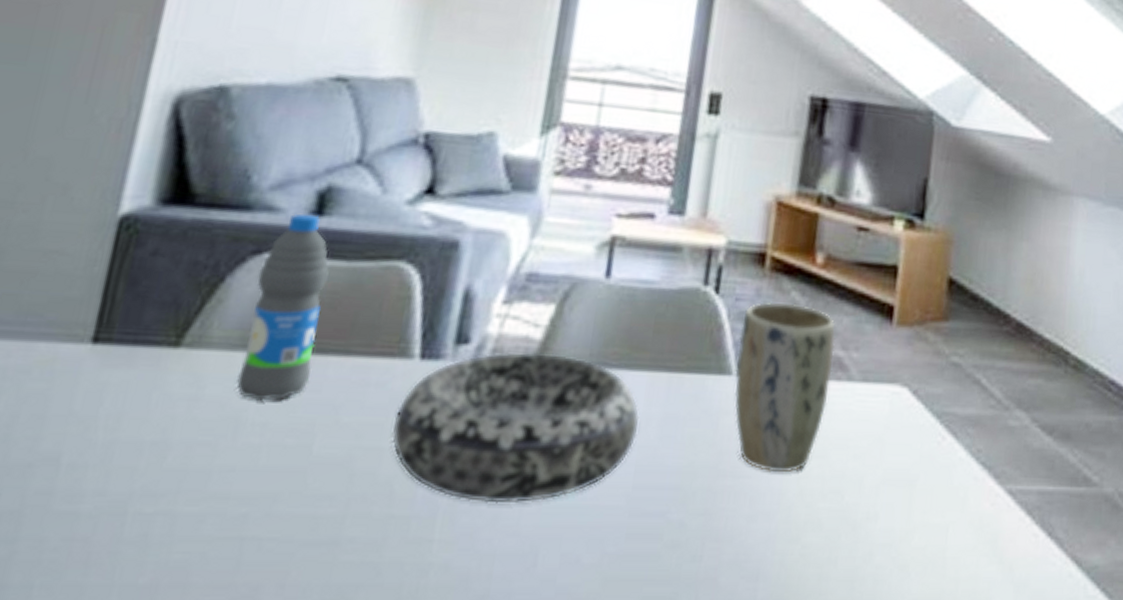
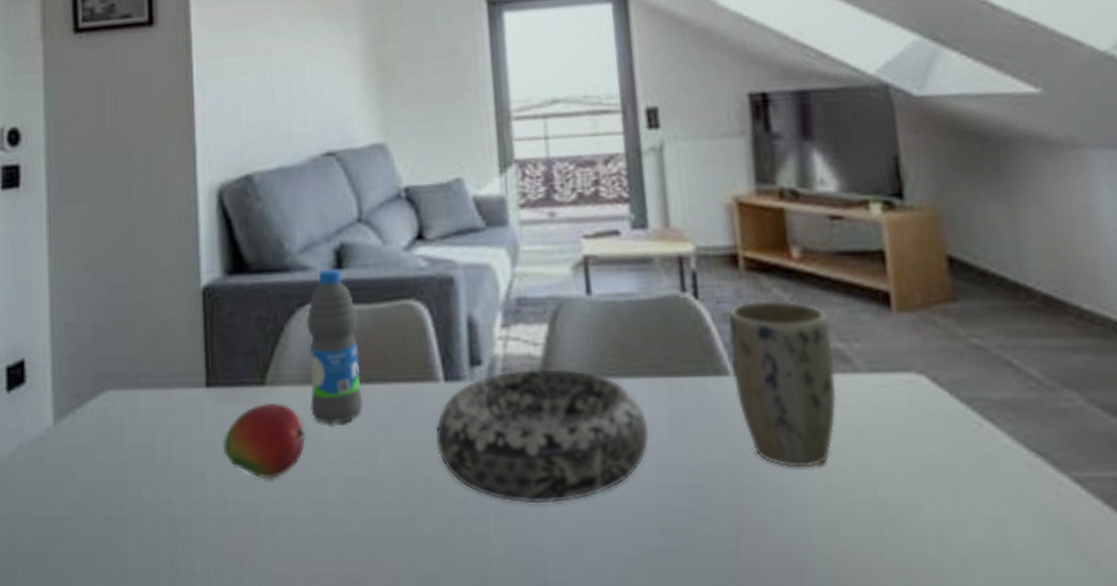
fruit: none [95,368,223,466] -> present [223,402,306,479]

